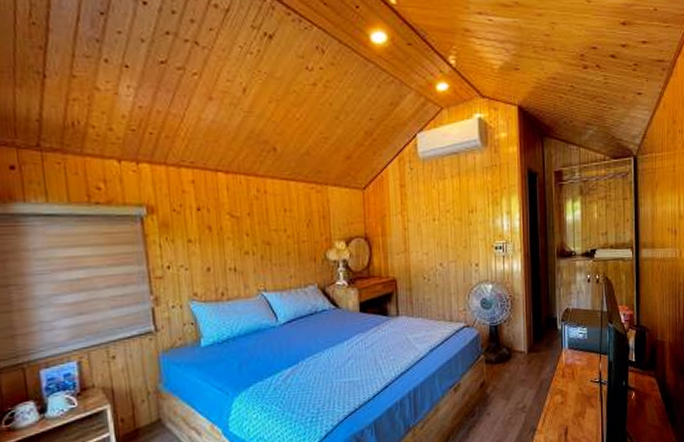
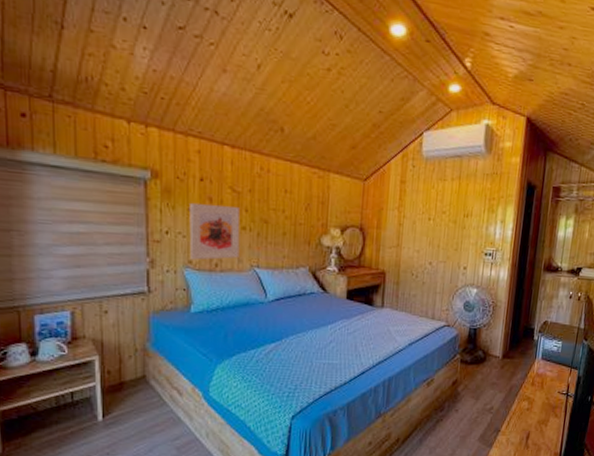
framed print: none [189,233,245,292] -> present [189,203,240,260]

